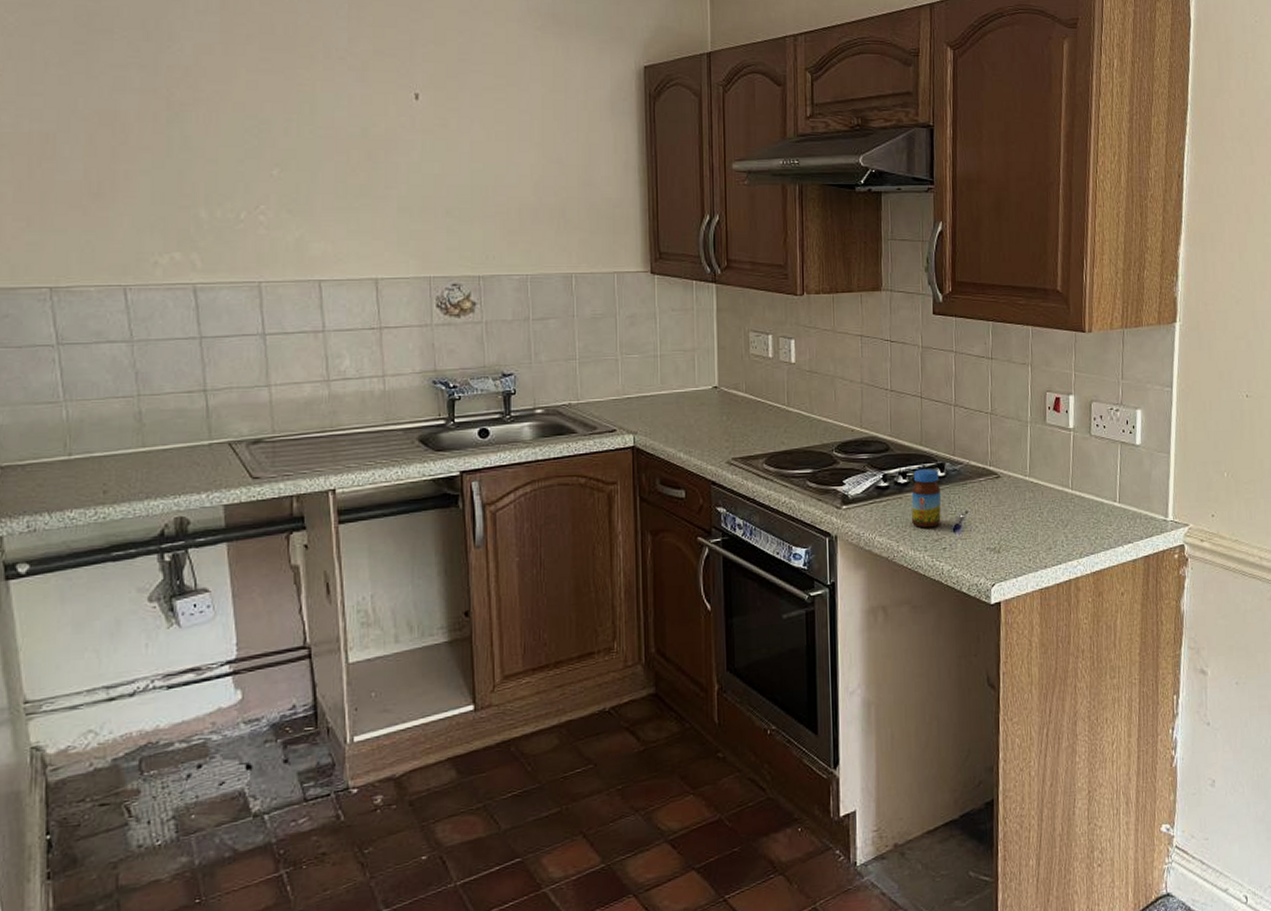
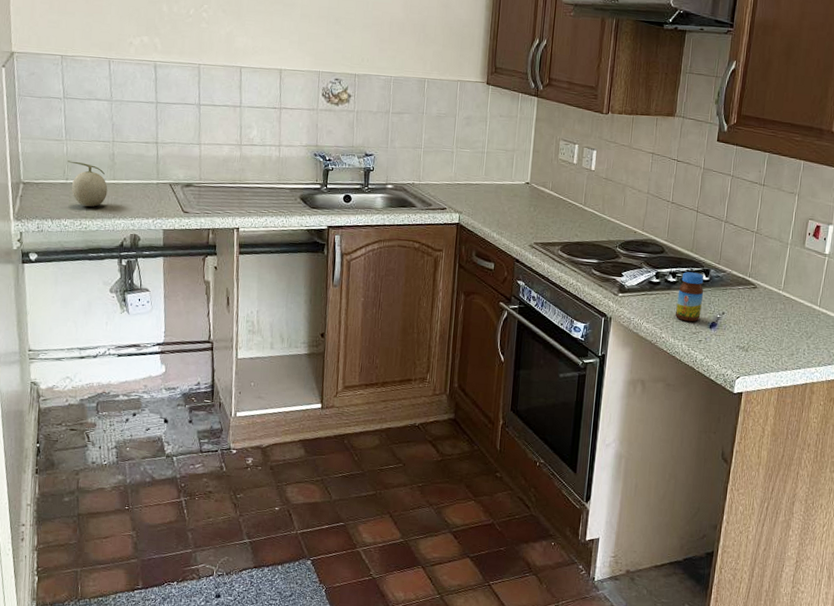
fruit: none [69,428,135,488] -> present [67,160,108,207]

